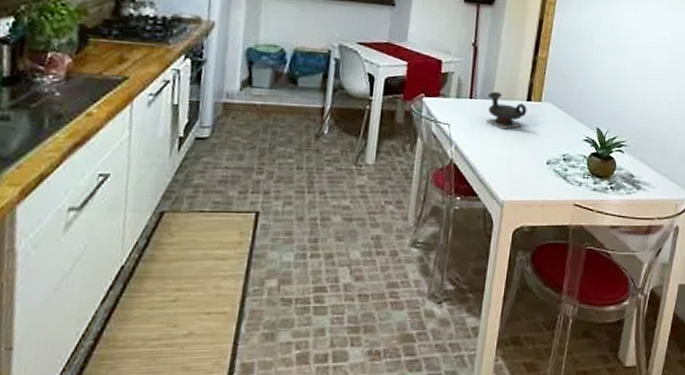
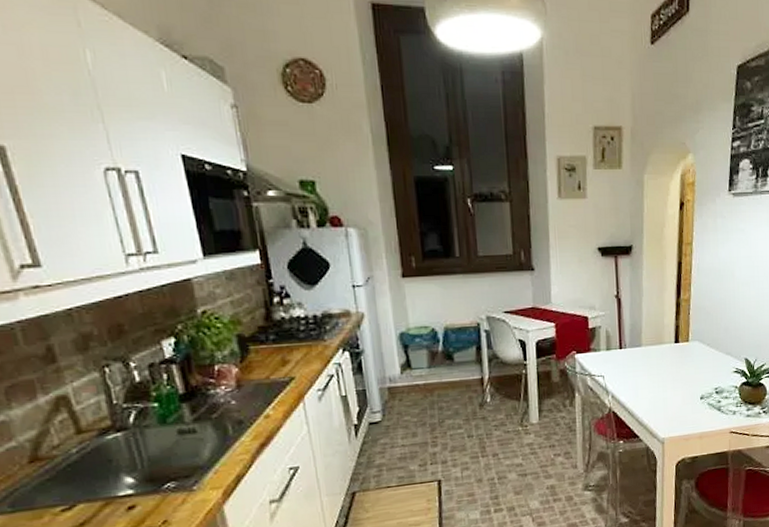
teapot: present [485,91,527,130] -> none [637,338,676,373]

